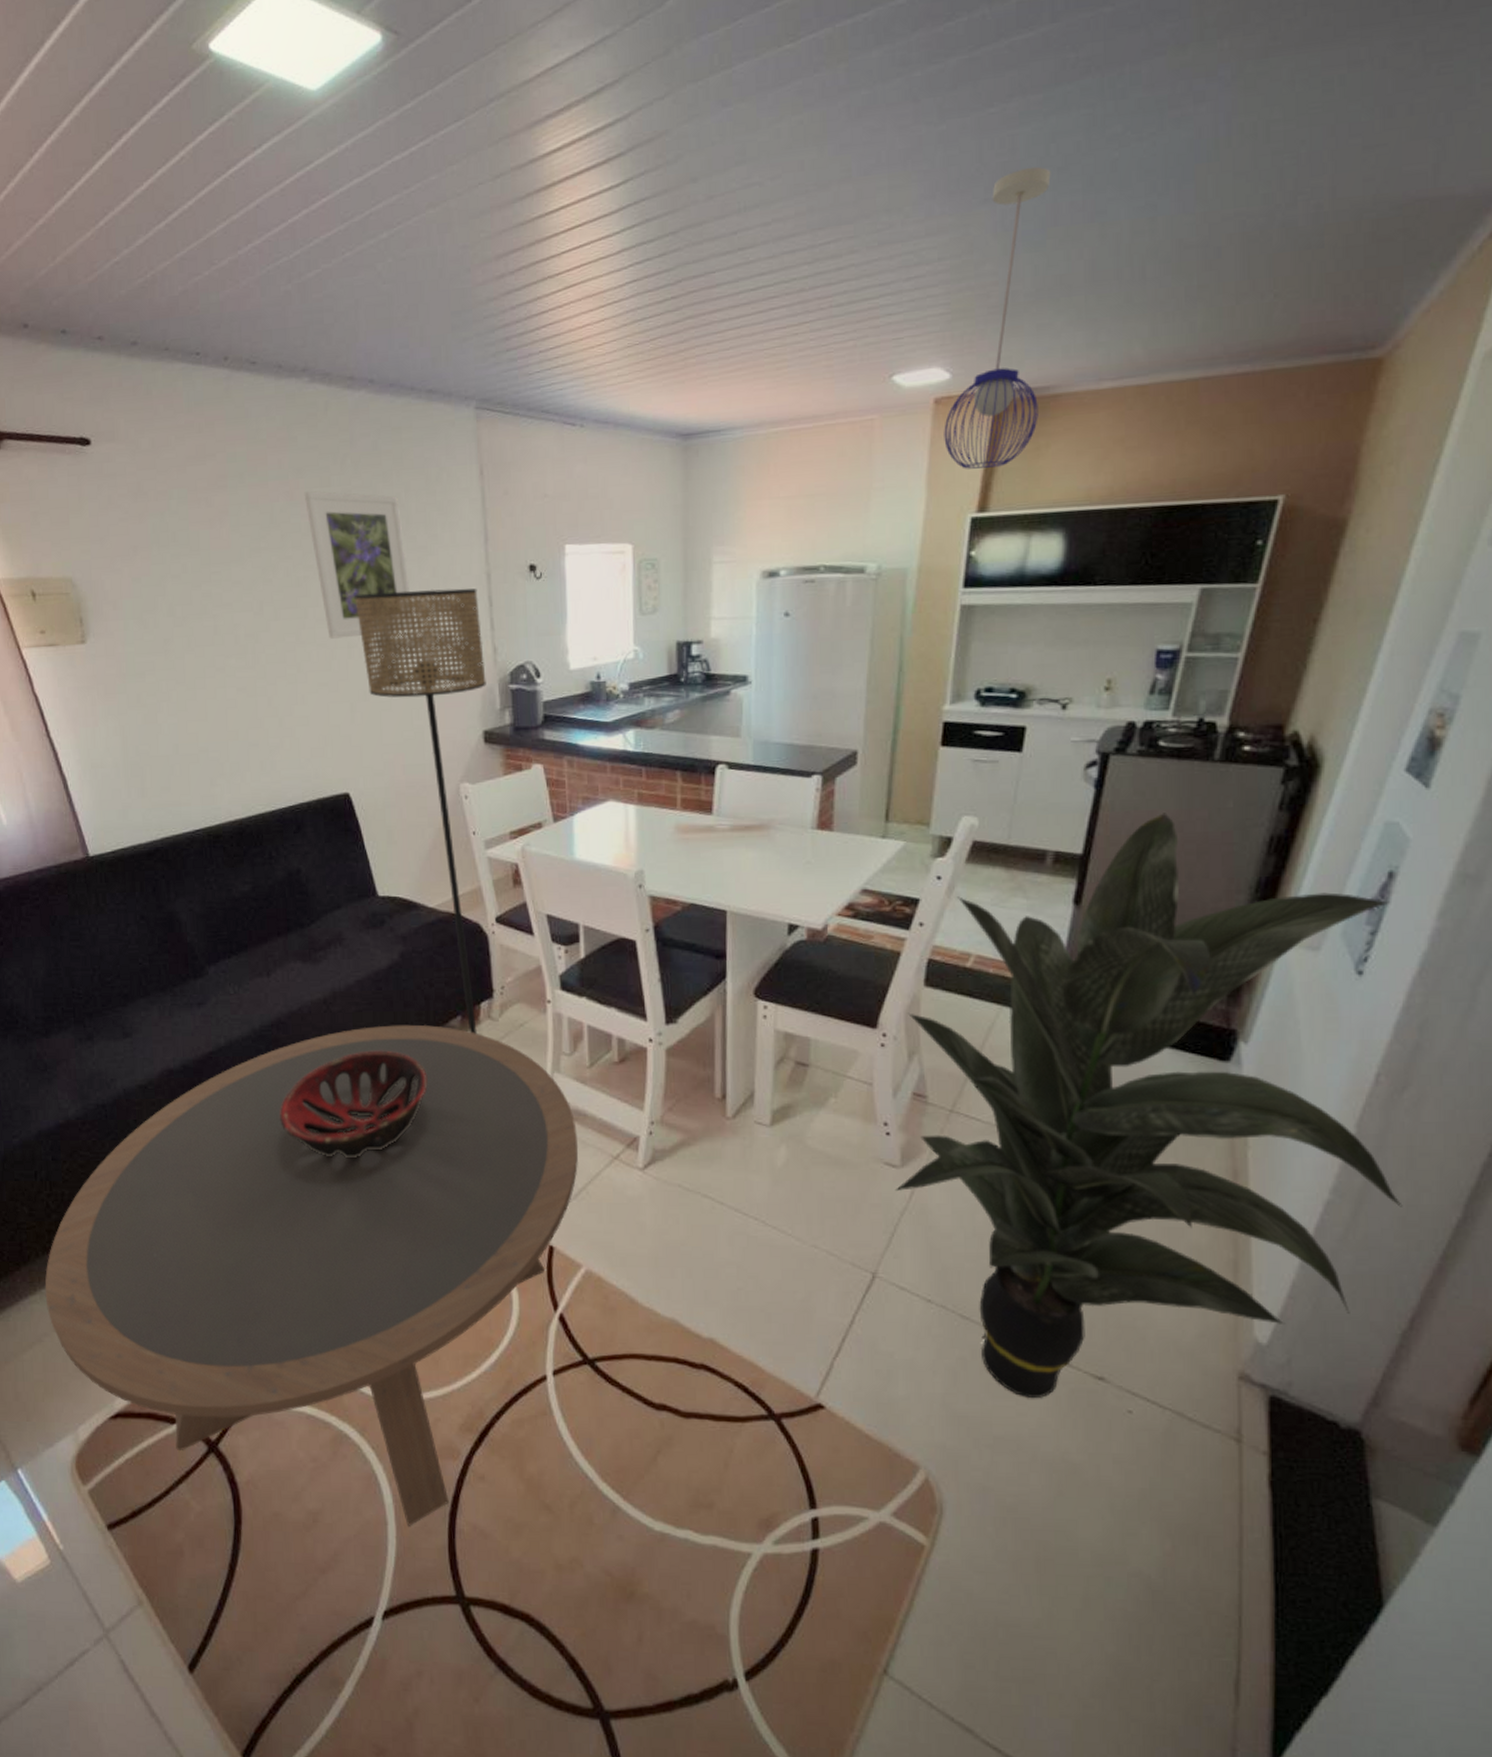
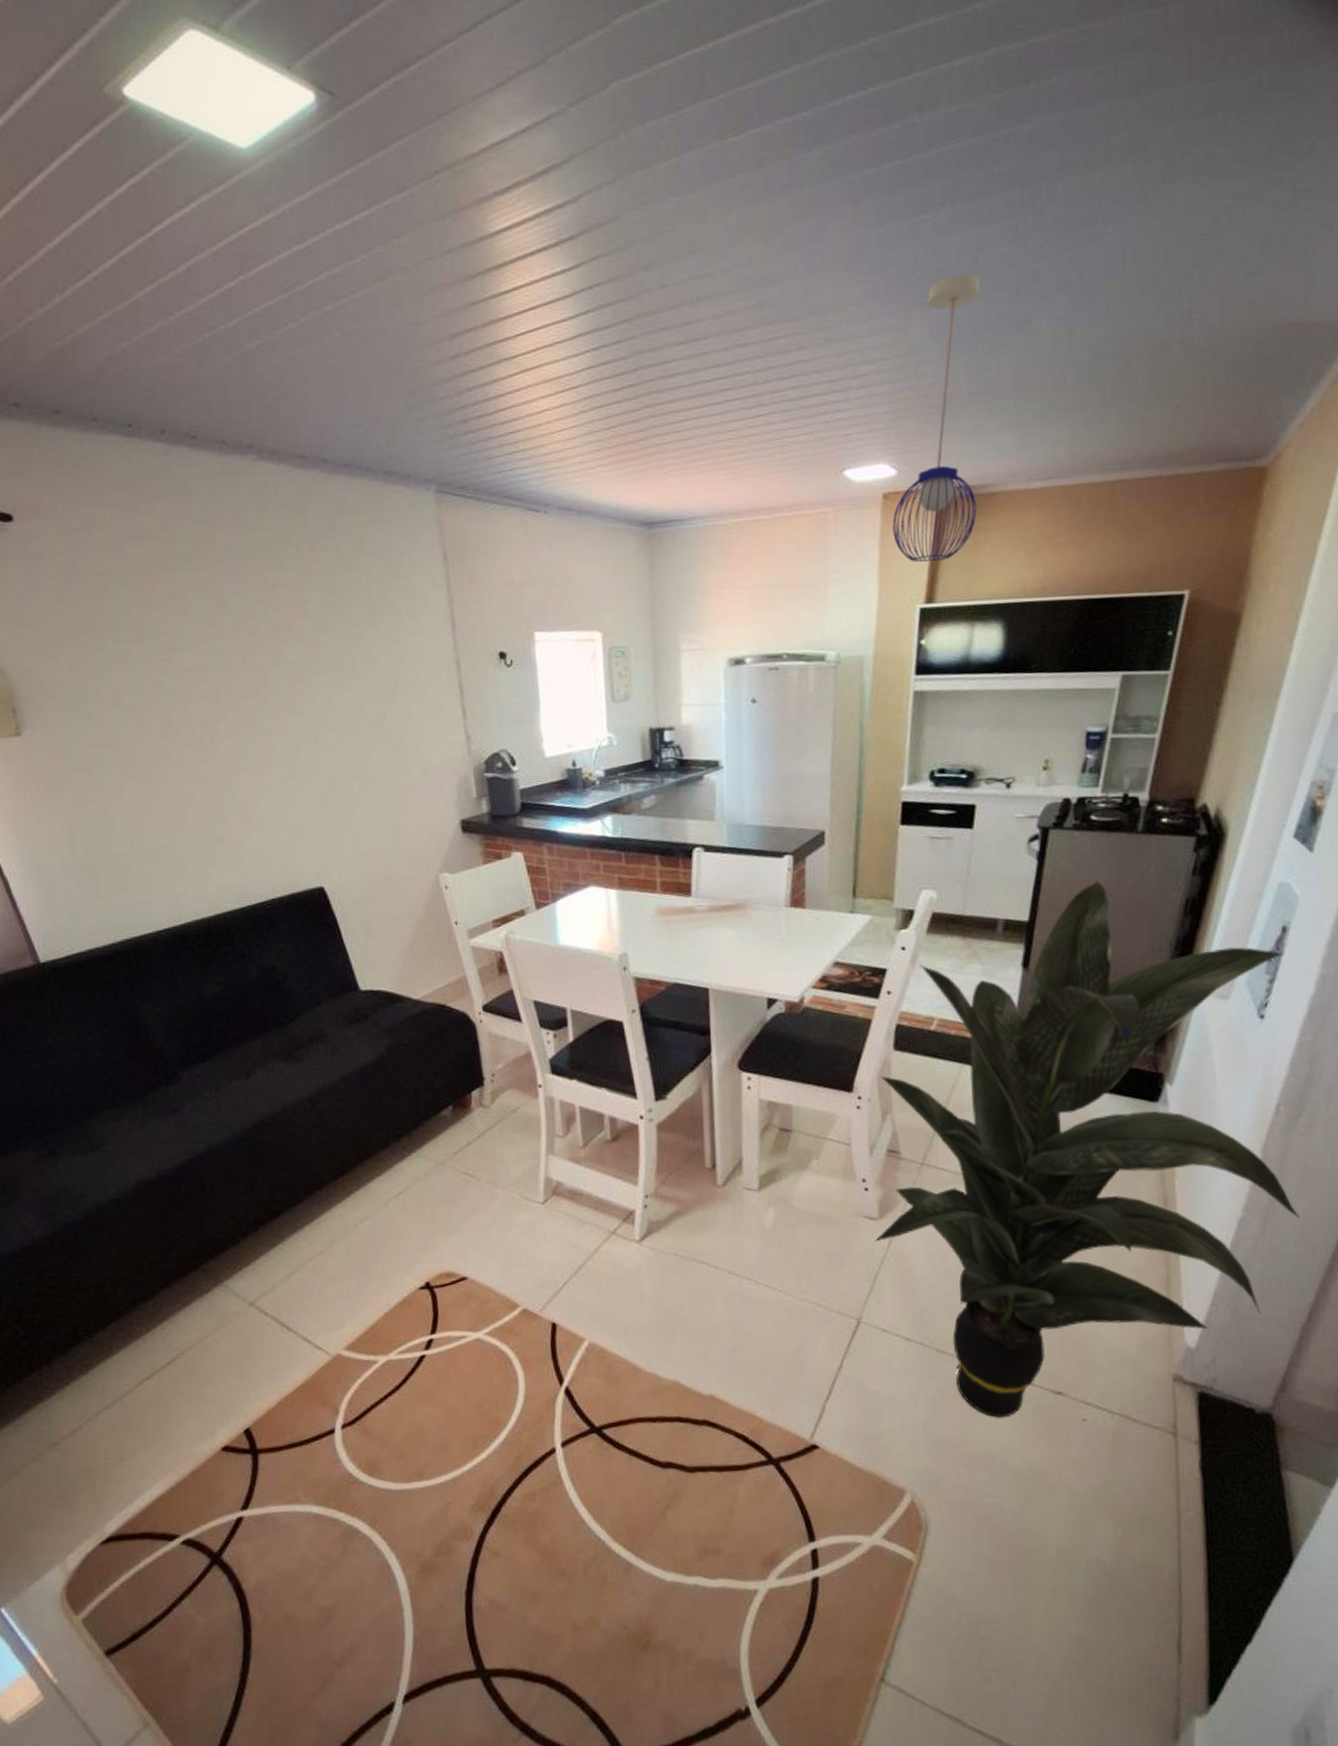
coffee table: present [44,1024,579,1526] -> none [18,1116,577,1610]
decorative bowl: present [280,1051,428,1159] -> none [268,1145,421,1256]
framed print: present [304,490,412,639] -> none [257,574,381,729]
floor lamp: present [355,588,486,1034] -> none [318,676,469,1123]

